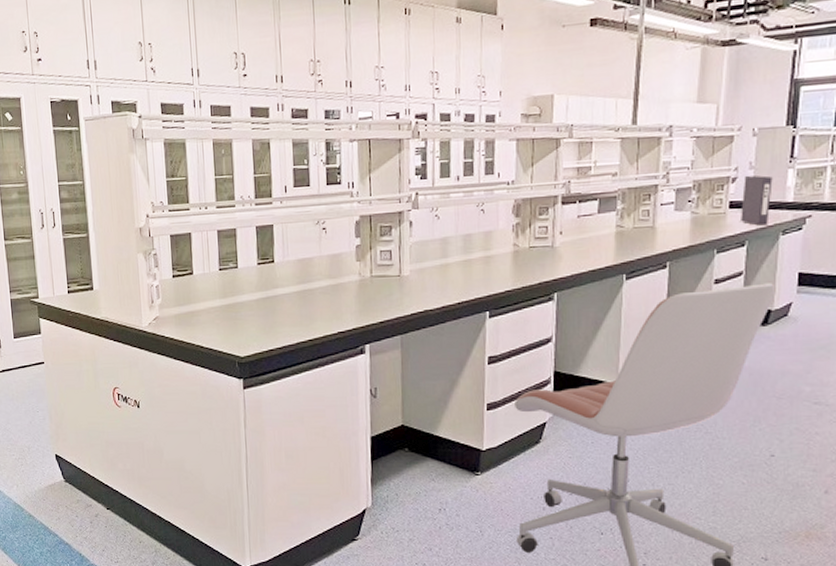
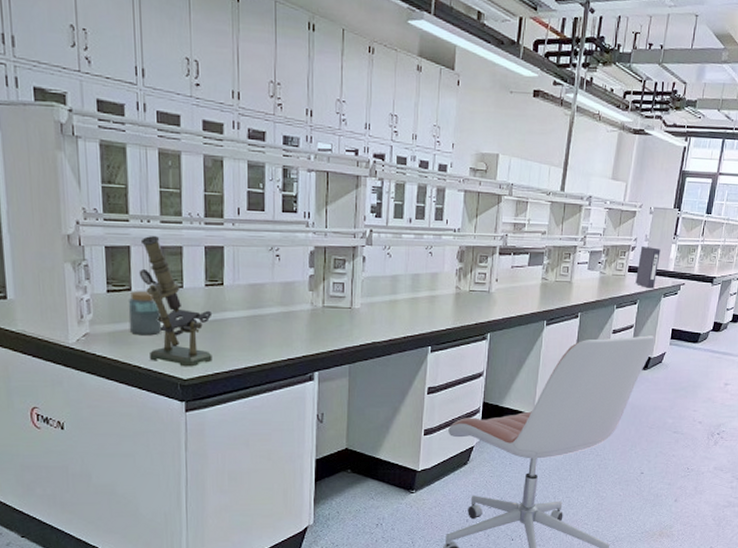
peanut butter: none [190,274,221,317] -> present [128,291,162,336]
microscope: none [199,221,267,345] -> present [138,236,213,367]

